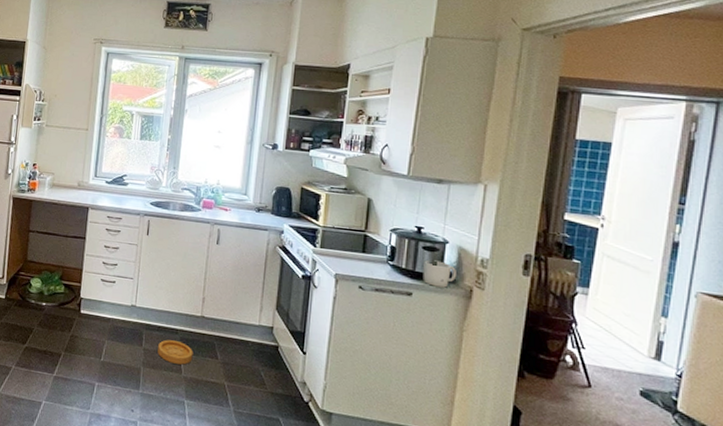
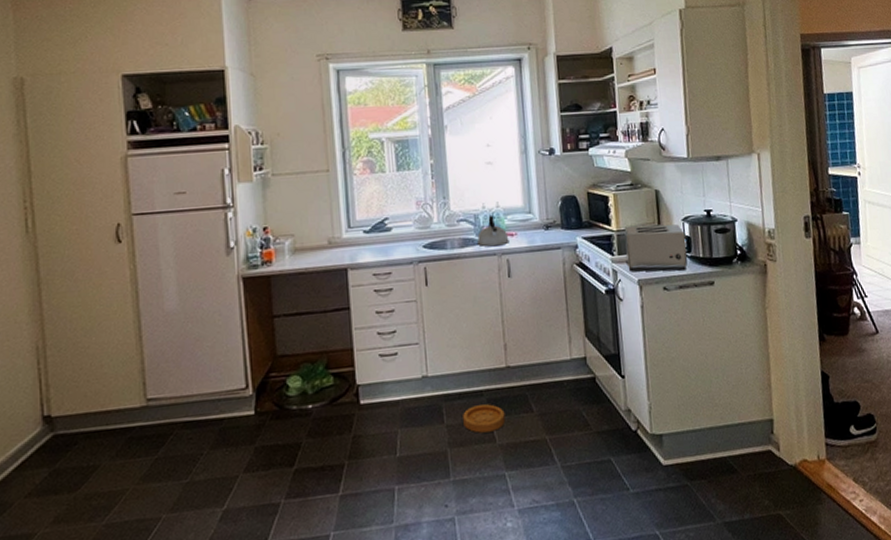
kettle: none [195,189,223,217] -> present [476,214,510,247]
toaster: none [326,224,392,276] -> present [624,224,688,272]
mug: present [422,259,456,288] -> none [718,241,750,270]

